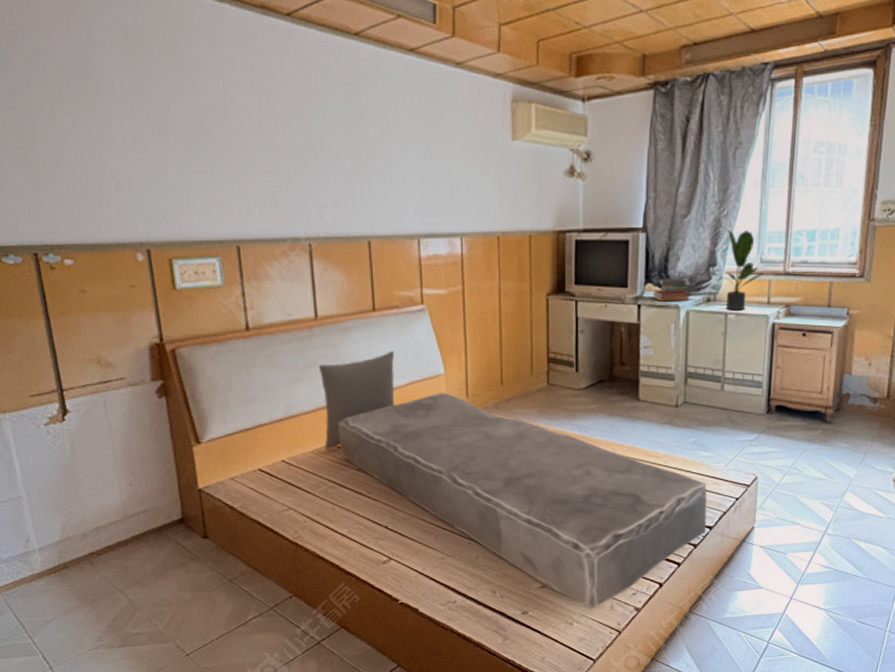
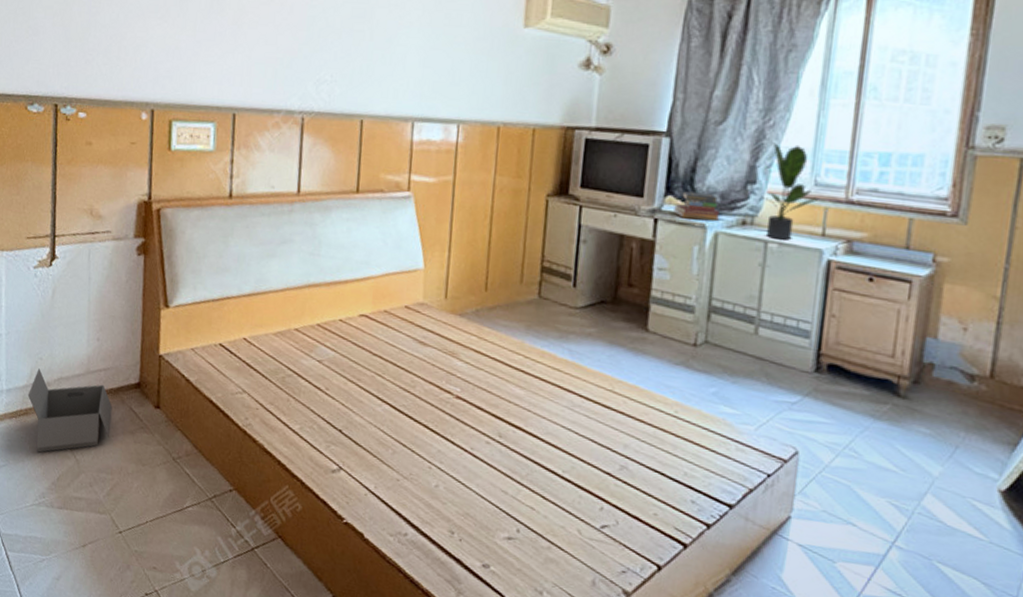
cardboard box: none [63,522,160,601] -> present [27,368,113,453]
pillow: present [318,350,395,450] -> none [288,236,374,335]
stone slab: present [339,392,707,610] -> none [303,288,729,581]

